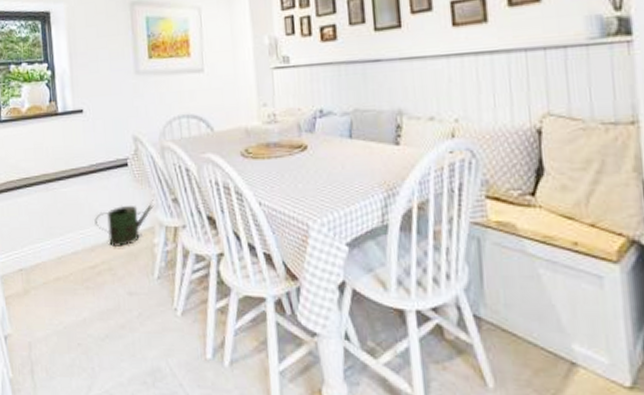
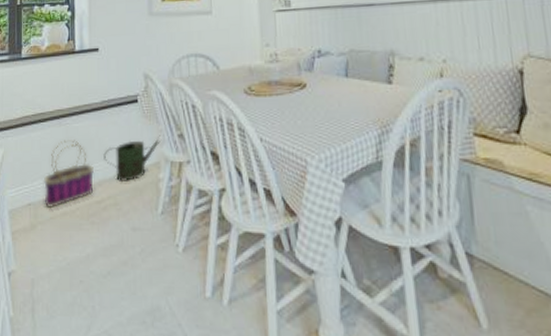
basket: none [33,205,87,274] -> present [43,140,94,209]

